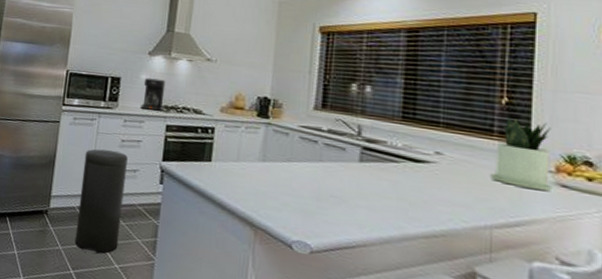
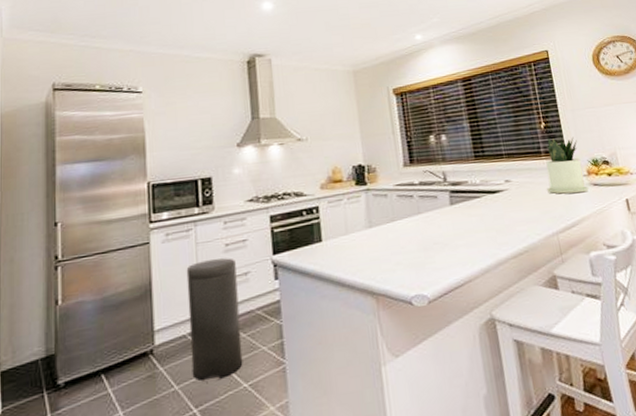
coffee maker: present [140,78,166,111] -> none [238,169,263,205]

